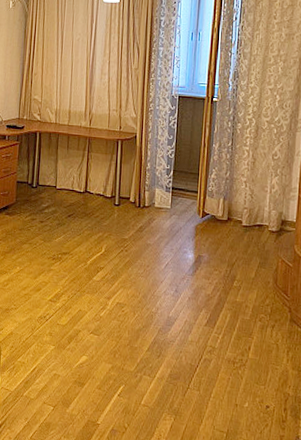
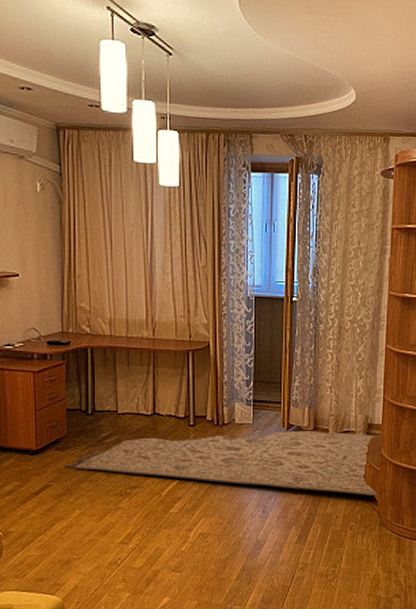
rug: none [11,211,291,293] -> present [65,430,379,497]

